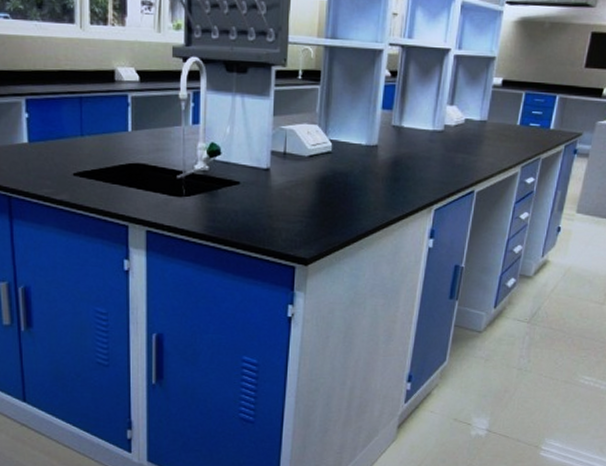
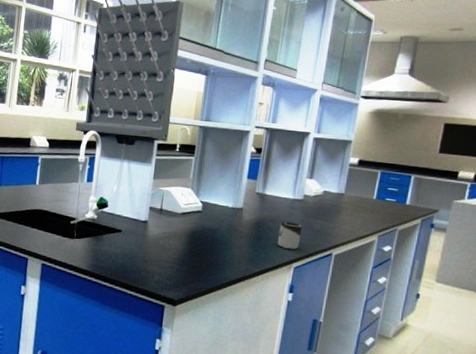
cup: none [416,158,442,189] -> present [277,222,302,250]

